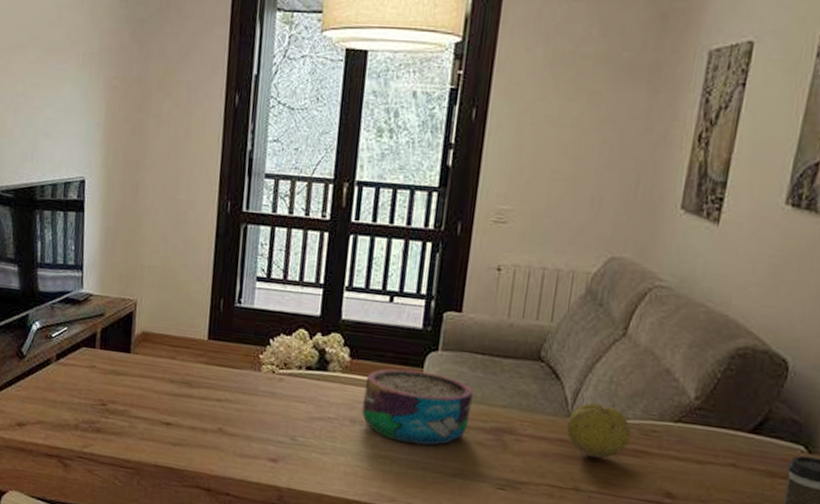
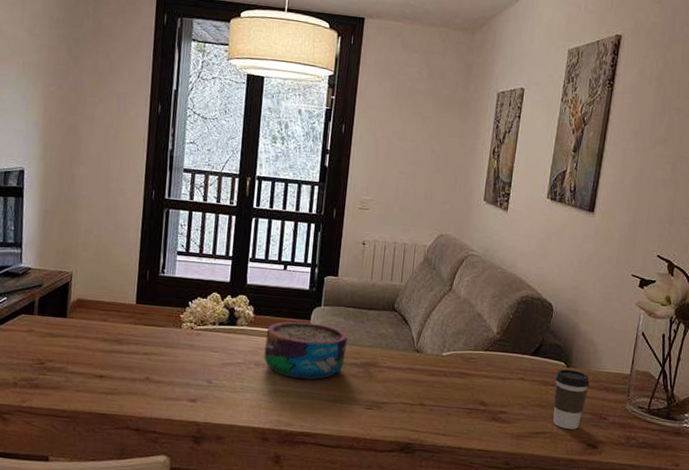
fruit: present [566,402,632,459] -> none [414,339,457,380]

